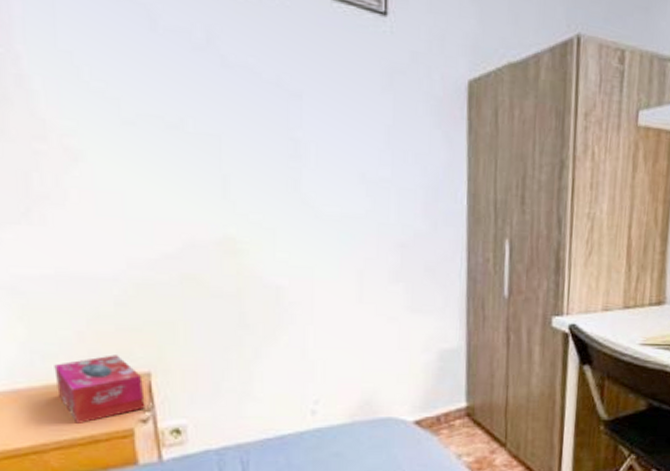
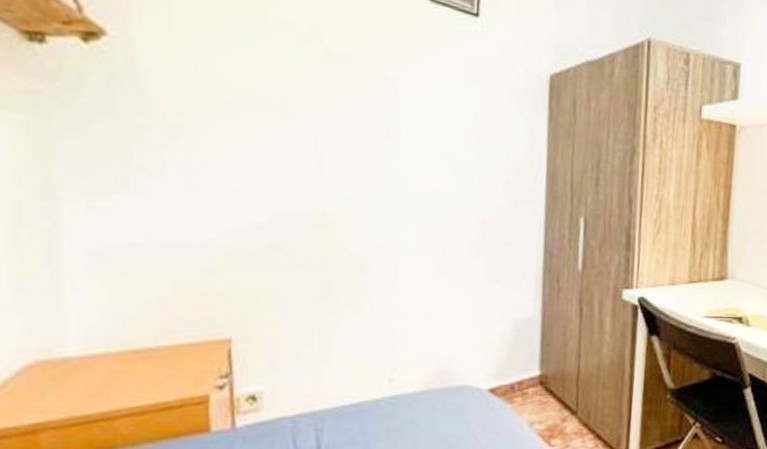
tissue box: present [54,355,145,423] -> none [134,321,224,390]

